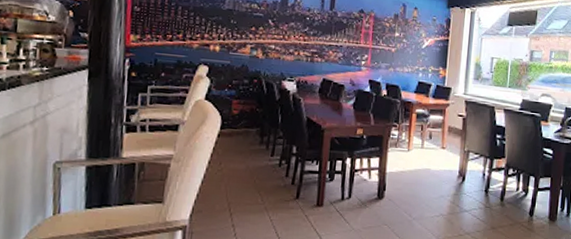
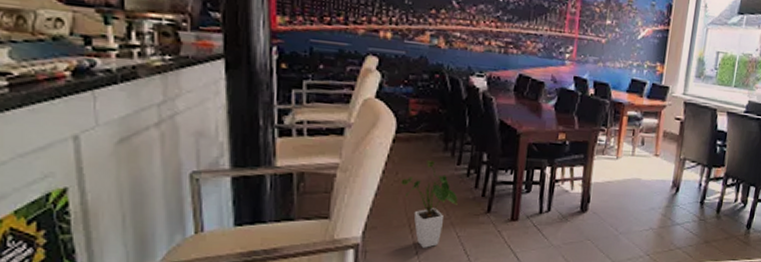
house plant: none [223,152,271,230] -> present [401,161,458,248]

